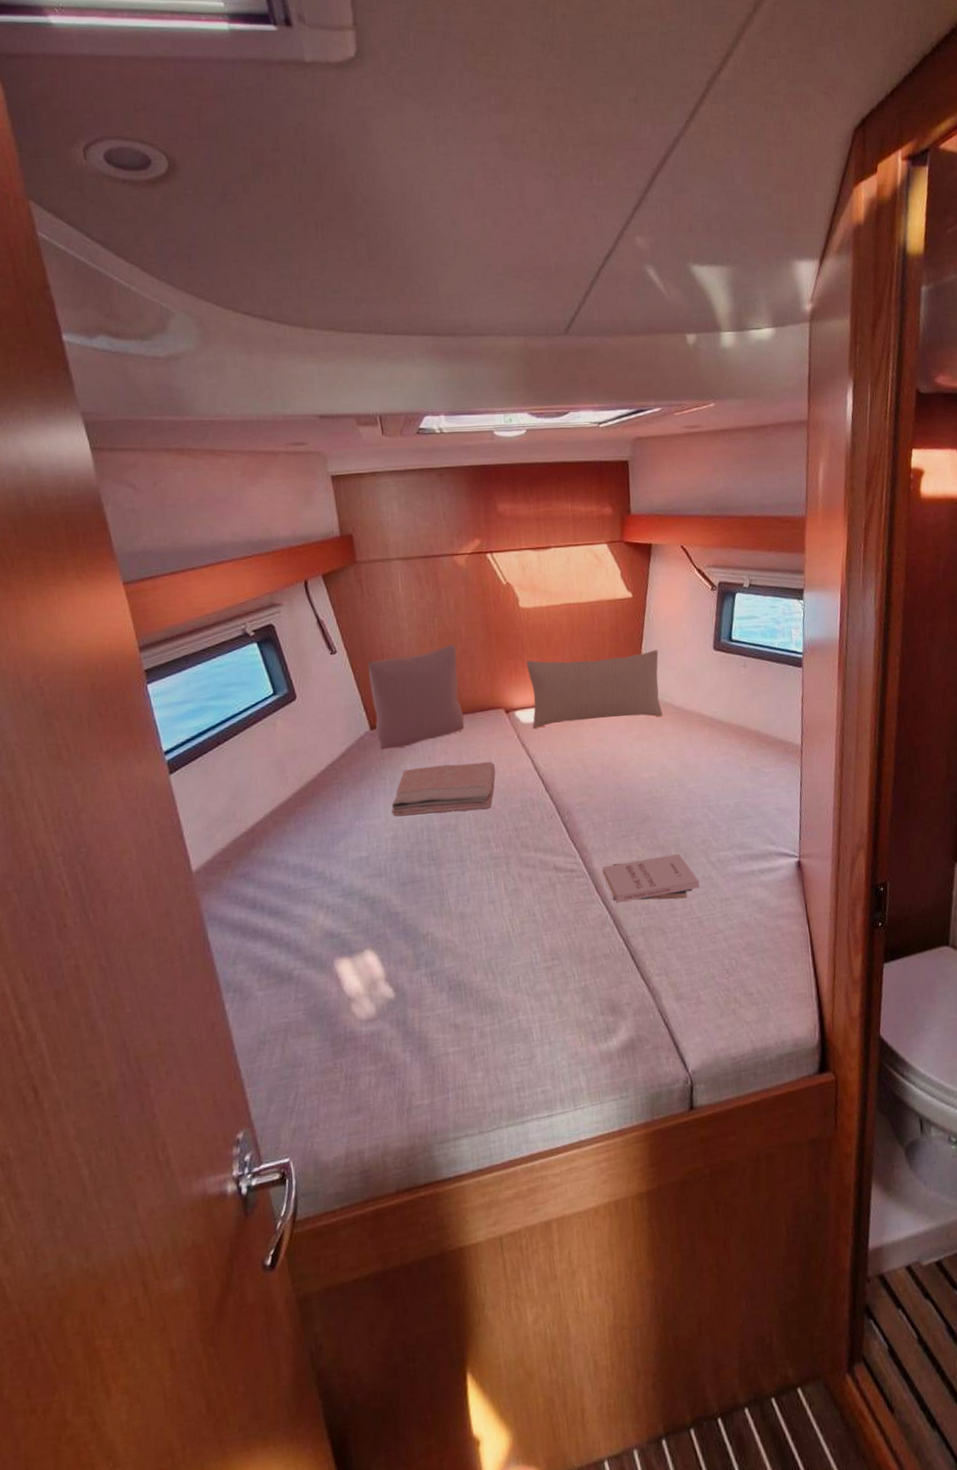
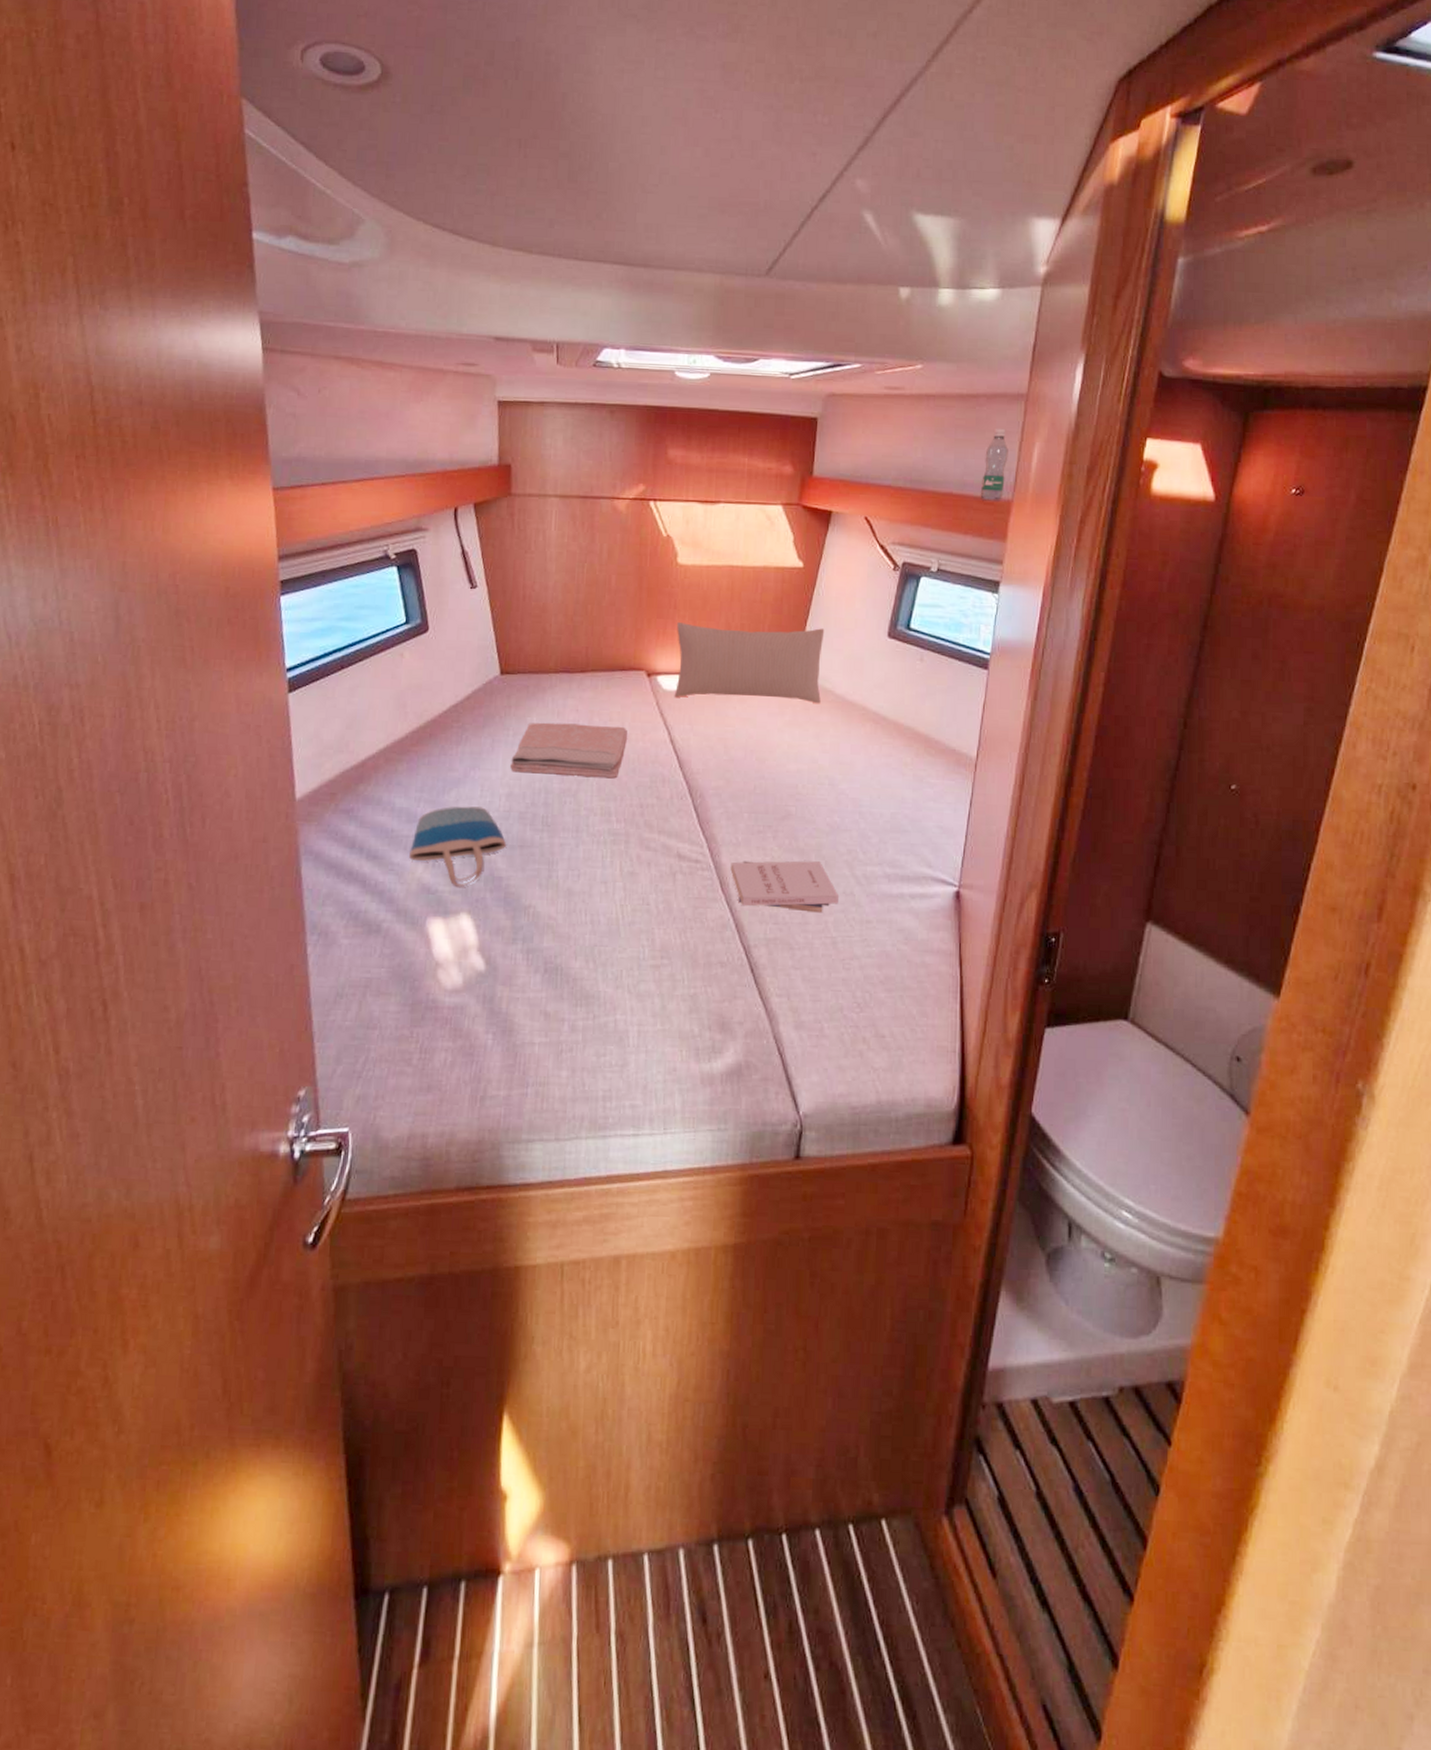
tote bag: none [309,852,399,927] -> present [409,806,507,887]
pillow: present [367,645,464,750] -> none [505,595,603,698]
bottle: none [777,453,798,521] -> present [980,428,1008,503]

